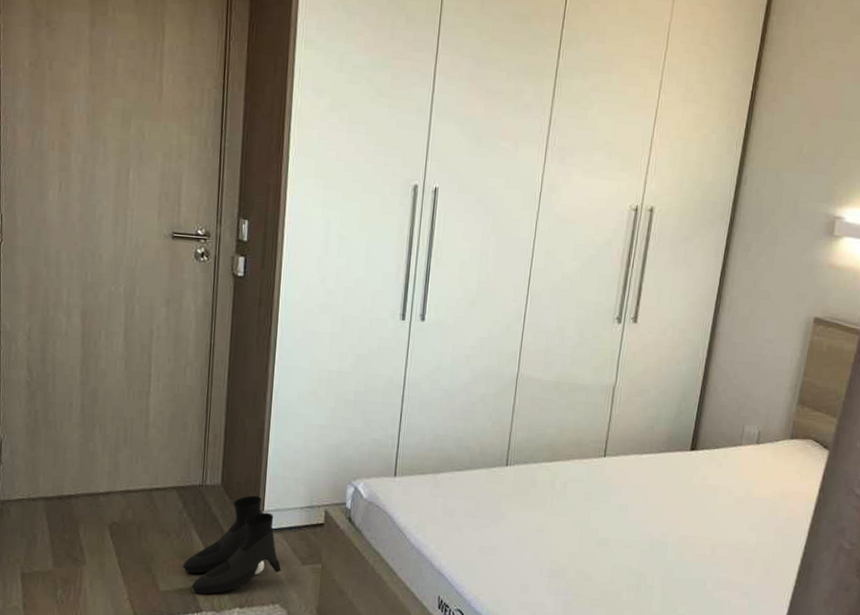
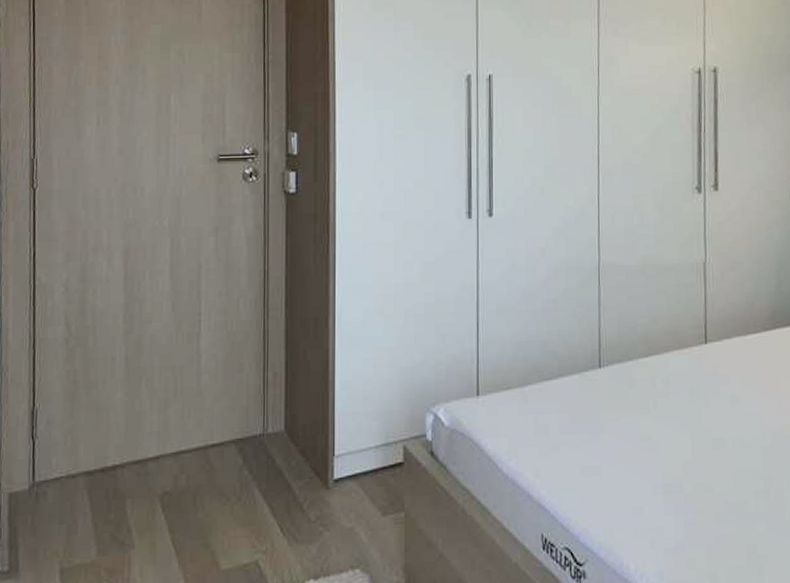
boots: present [182,495,282,594] -> none [245,439,359,568]

